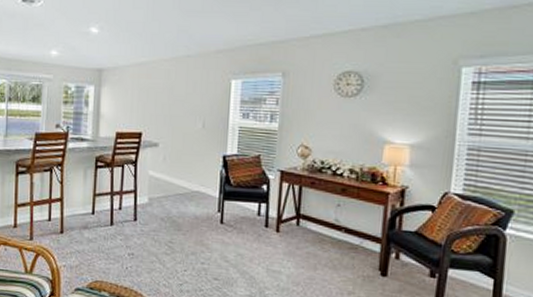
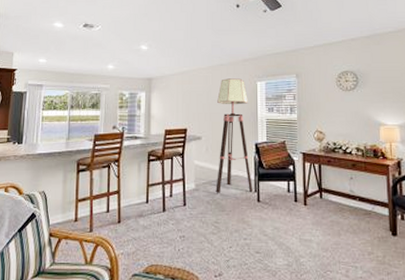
floor lamp: none [172,74,218,212] -> present [216,78,253,193]

